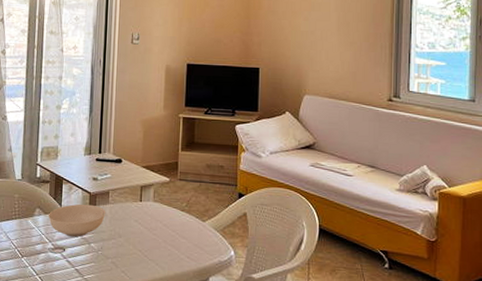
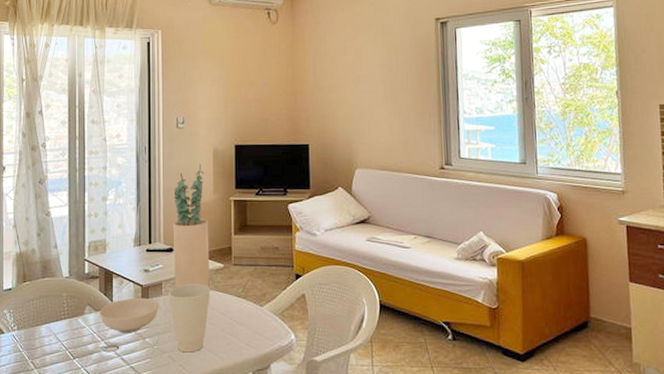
cup: none [115,195,156,261] -> present [168,284,211,353]
vase: none [121,80,158,211] -> present [173,163,210,299]

